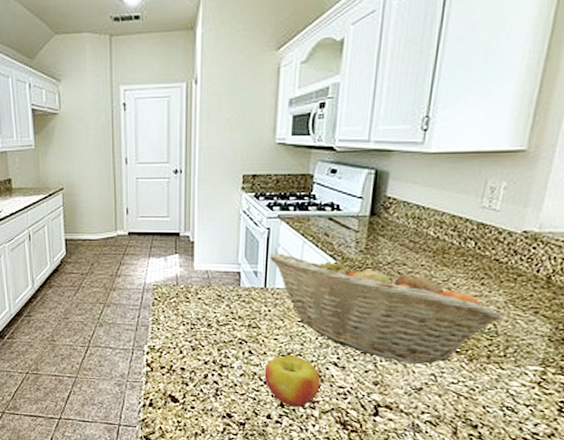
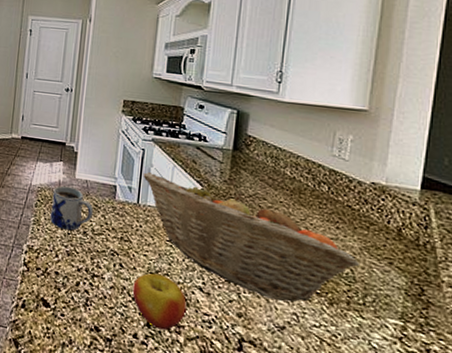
mug: none [170,279,217,325] -> present [50,185,94,231]

